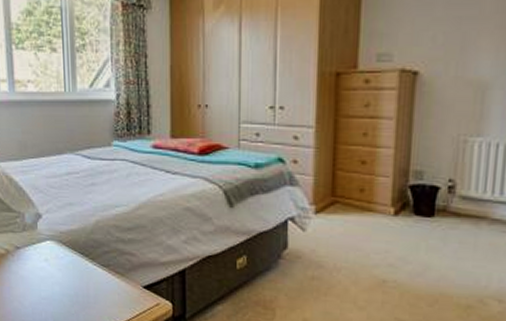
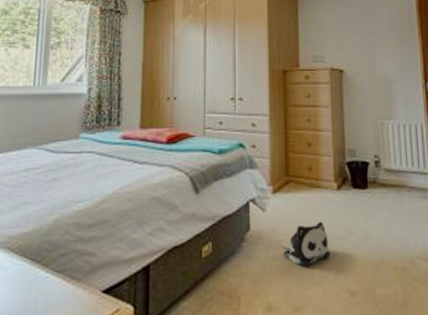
plush toy: none [321,247,379,291] -> present [281,222,331,267]

